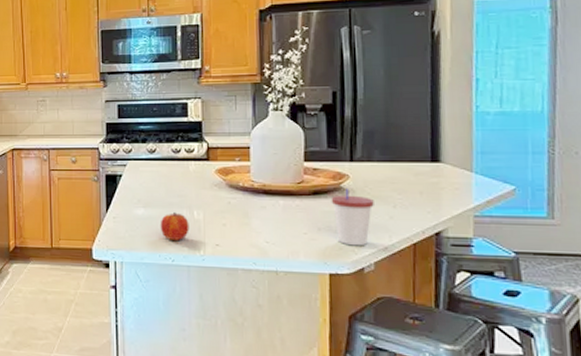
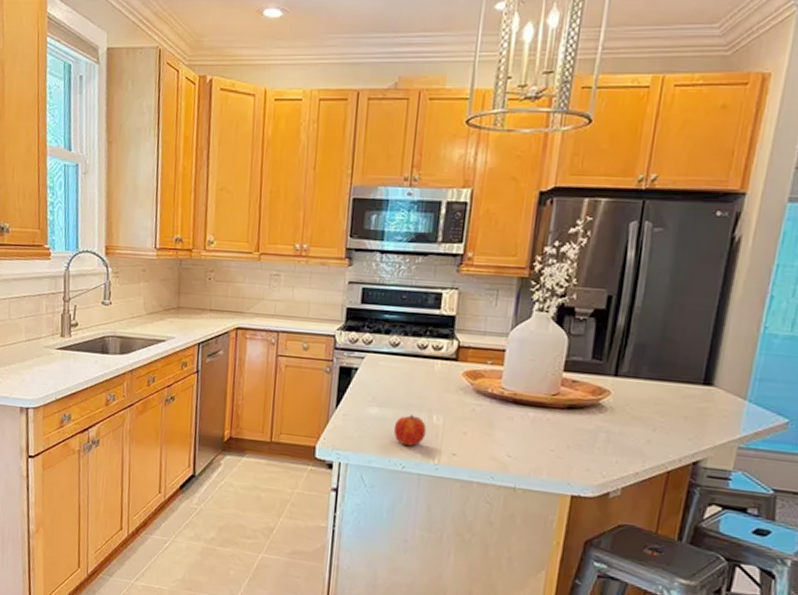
cup: present [331,187,374,246] -> none [585,404,633,470]

